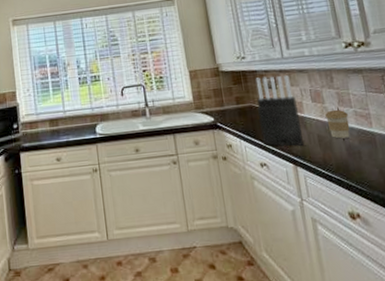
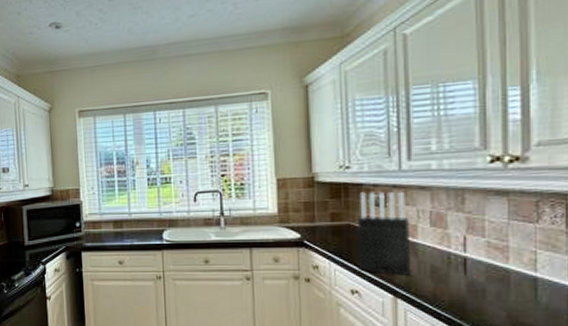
coffee cup: present [324,109,350,139] -> none [444,237,479,272]

